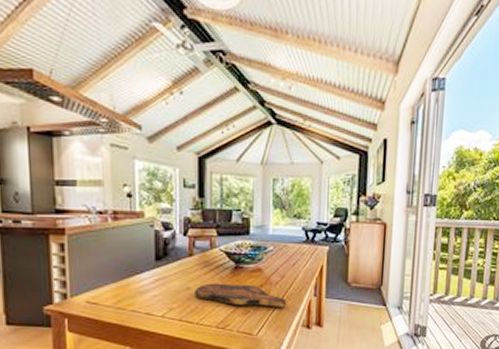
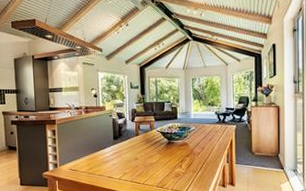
cutting board: present [195,283,286,307] -> none [141,154,206,171]

